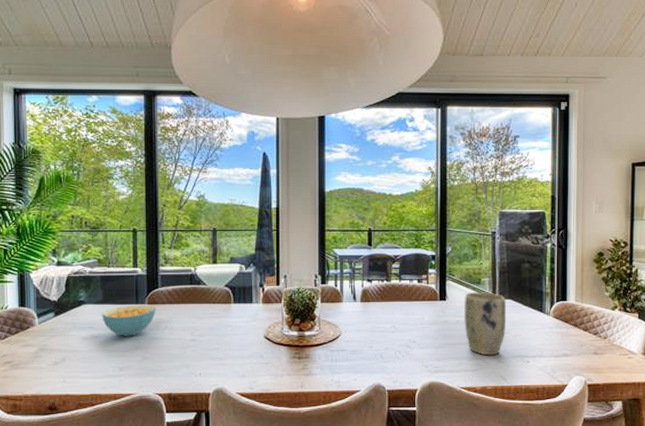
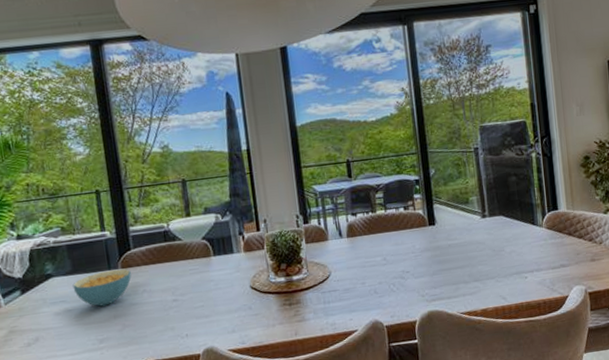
plant pot: present [464,292,507,356] -> none [454,211,500,277]

